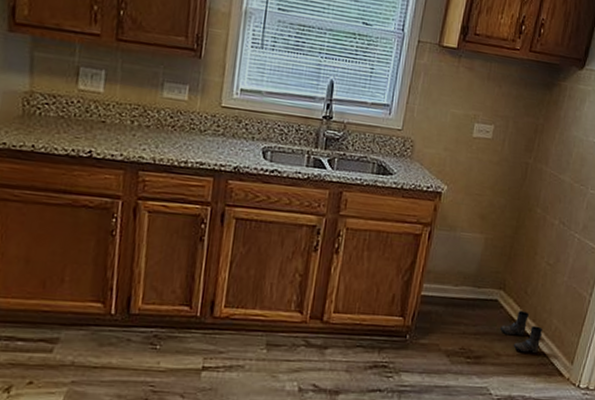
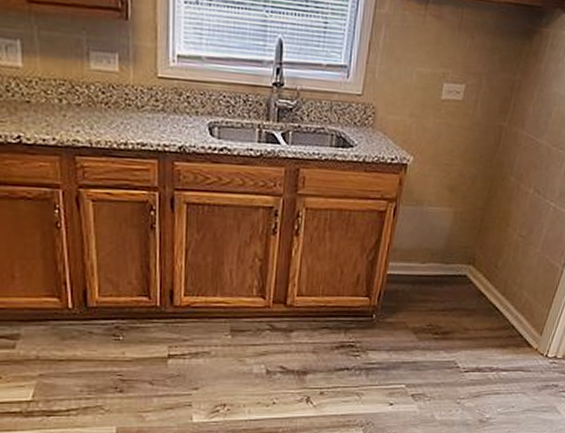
boots: present [500,309,542,353] -> none [469,284,512,327]

